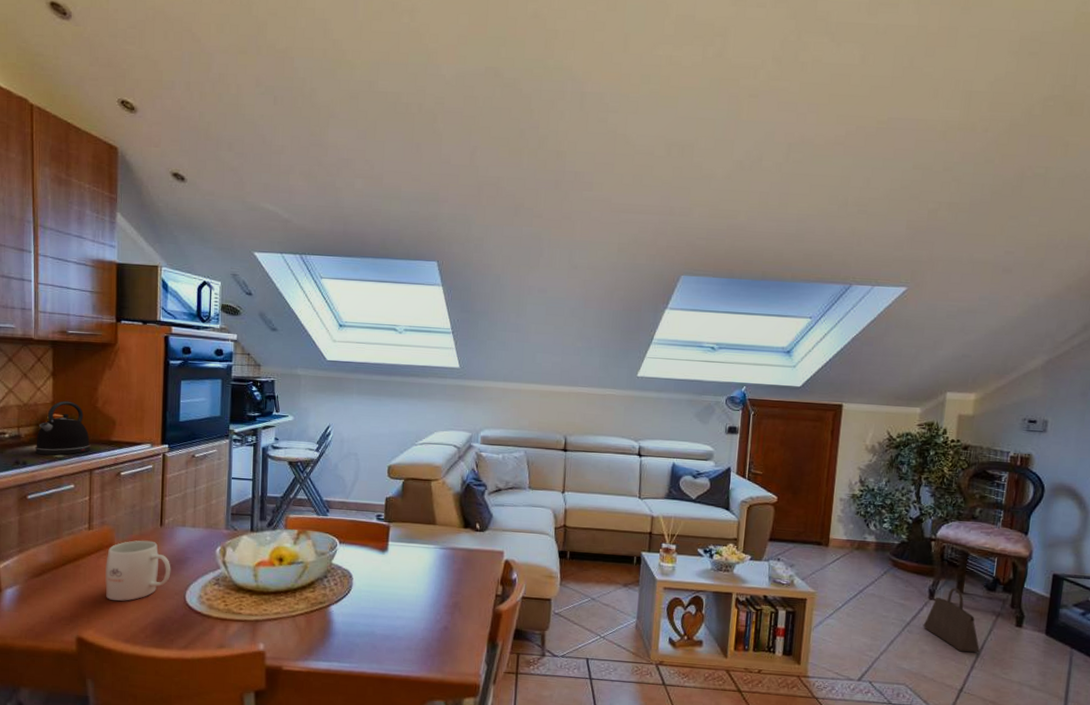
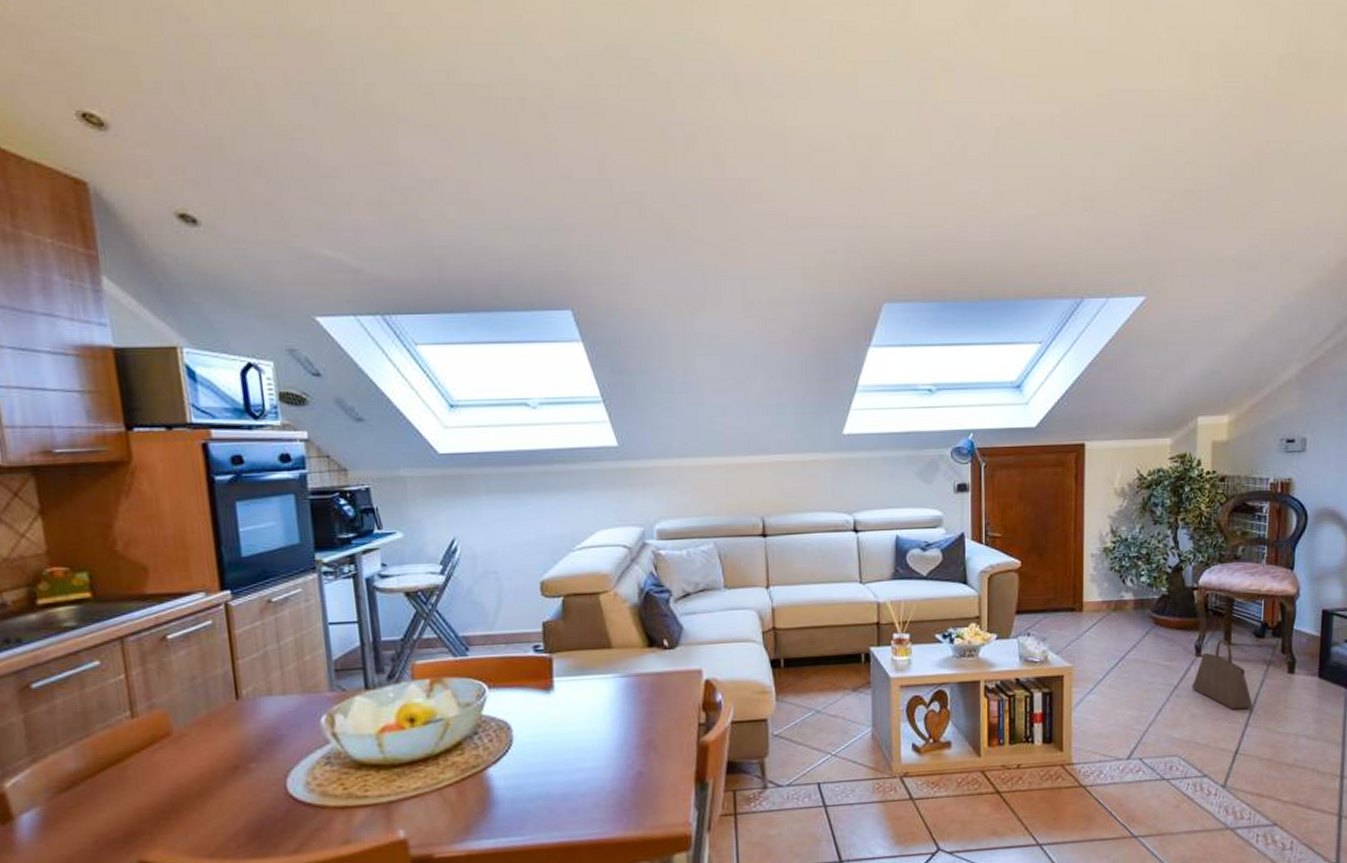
kettle: present [35,400,91,455] -> none [30,547,116,625]
mug: present [105,540,171,601] -> none [164,720,261,807]

